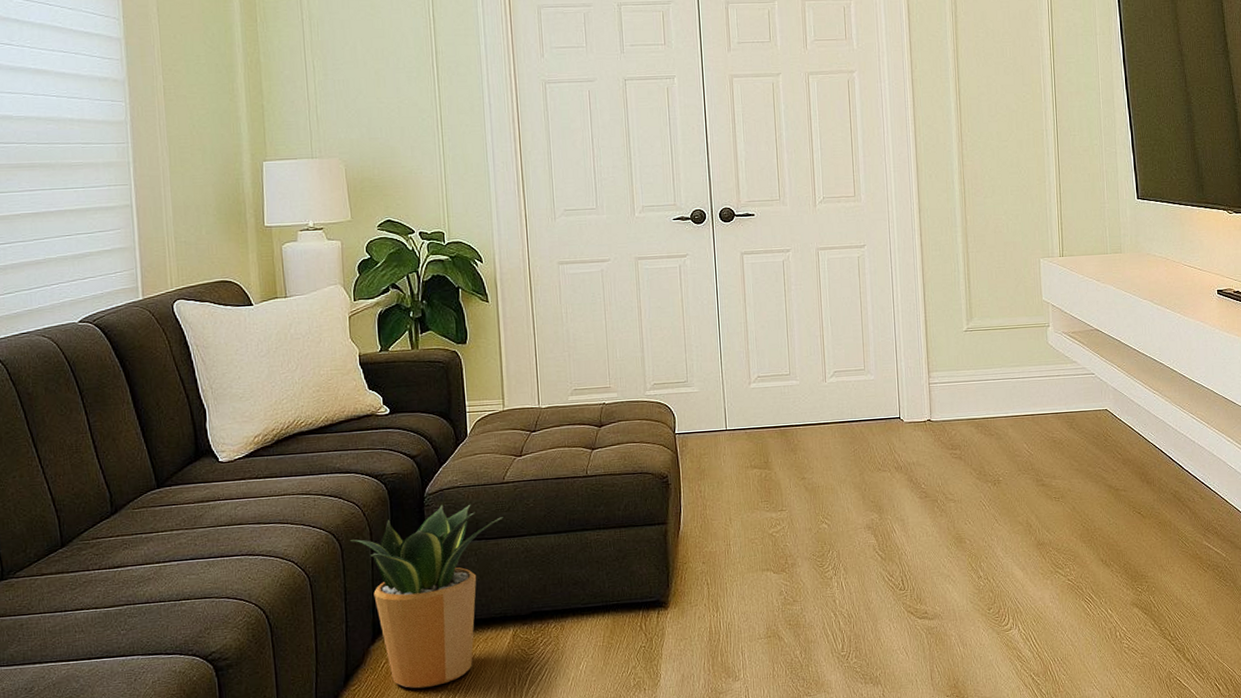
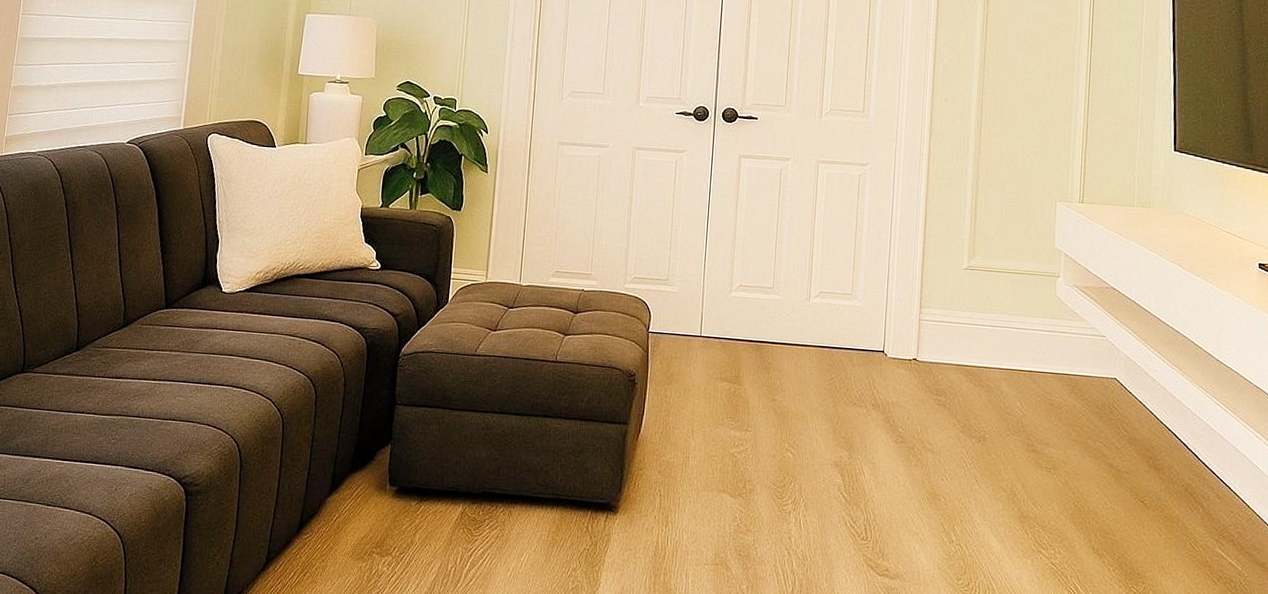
potted plant: present [349,504,503,689] -> none [324,367,470,551]

